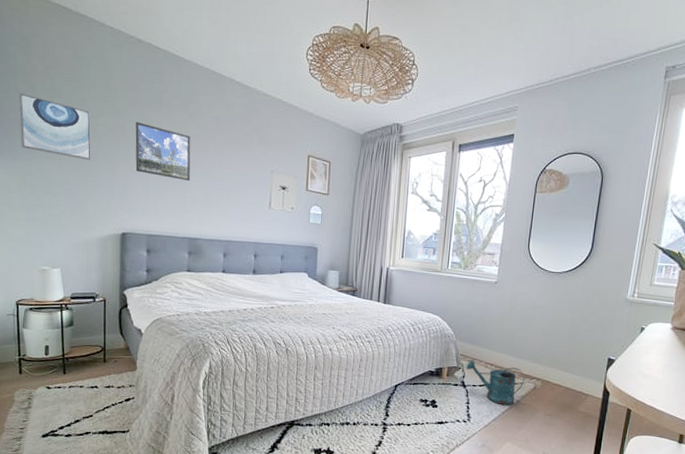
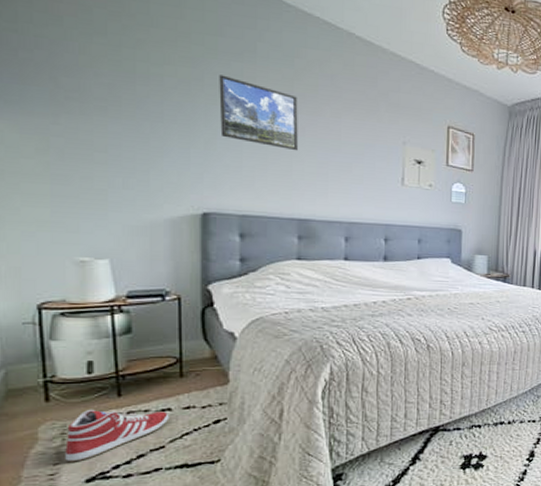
wall art: present [18,93,91,161] -> none [33,24,153,121]
sneaker: none [30,382,96,421] -> present [65,409,170,462]

